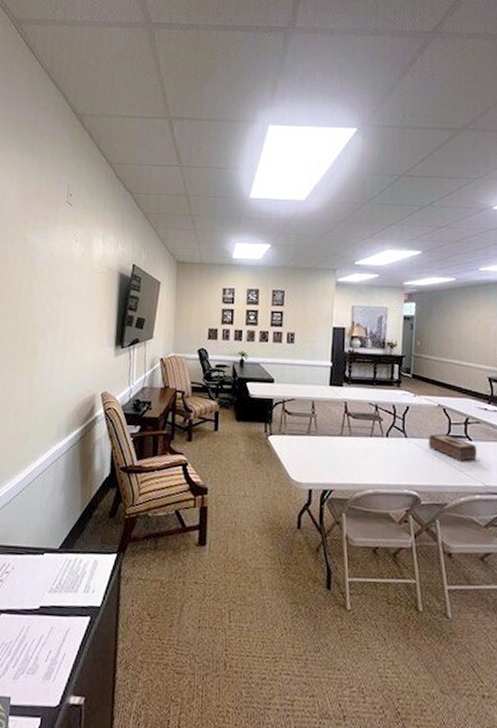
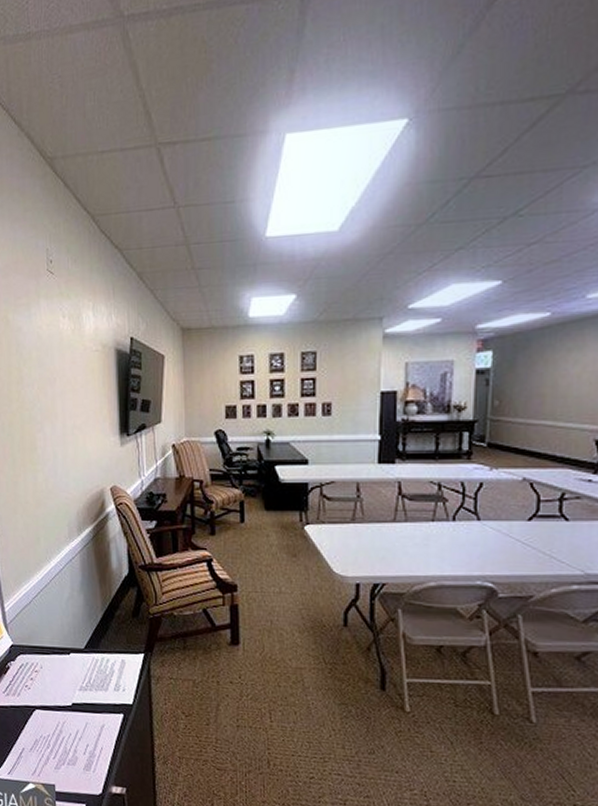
tissue box: present [428,433,477,462] -> none [508,513,576,547]

